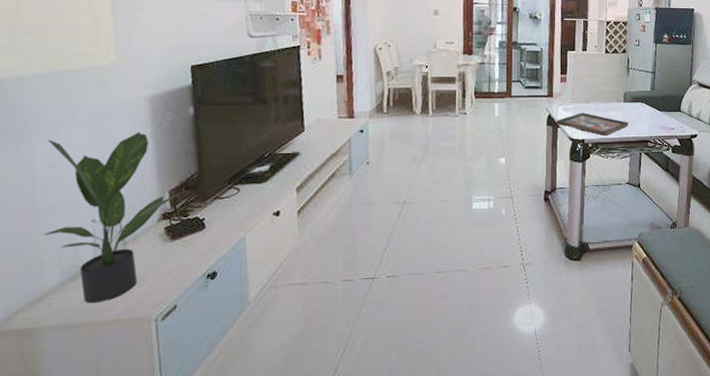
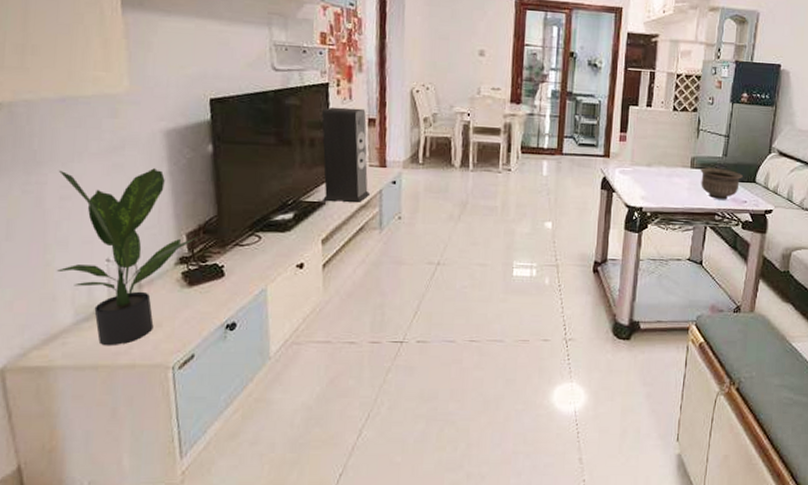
speaker: none [294,66,341,152] -> present [322,107,371,202]
decorative tray: present [556,113,628,136] -> none [612,177,694,205]
bowl: none [632,101,669,129] -> present [700,167,743,201]

